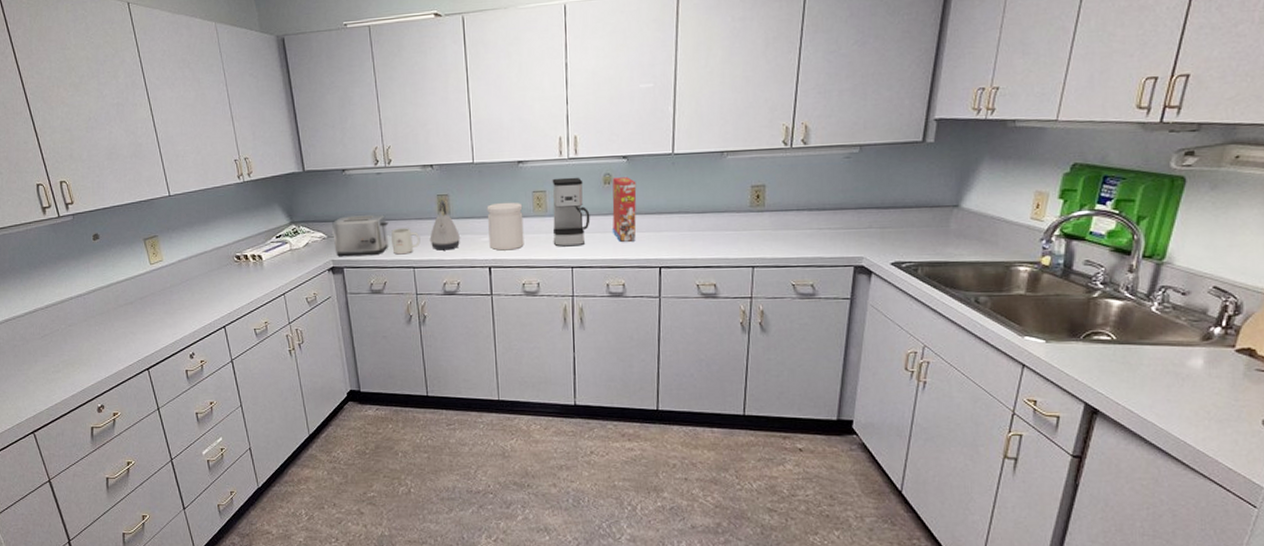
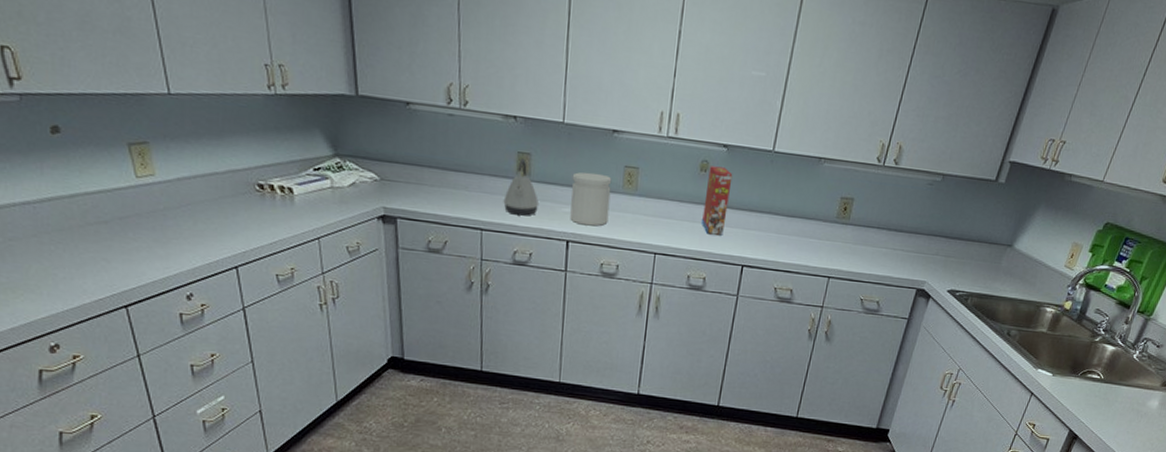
toaster: present [331,214,389,257] -> none [386,158,457,209]
mug: present [391,228,421,255] -> none [458,182,493,214]
coffee maker: present [552,177,590,247] -> none [640,155,681,233]

